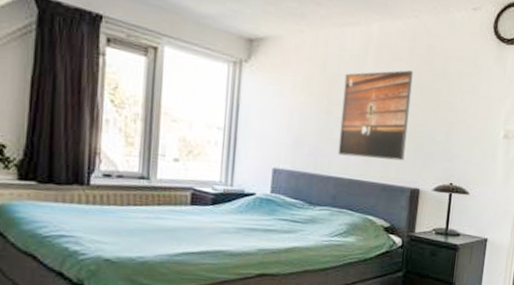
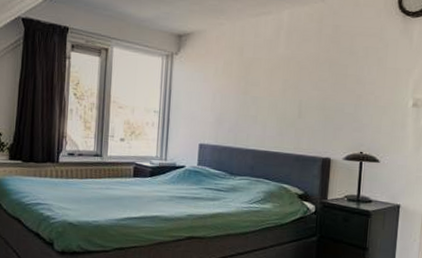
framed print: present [337,70,414,161] -> none [254,49,322,133]

